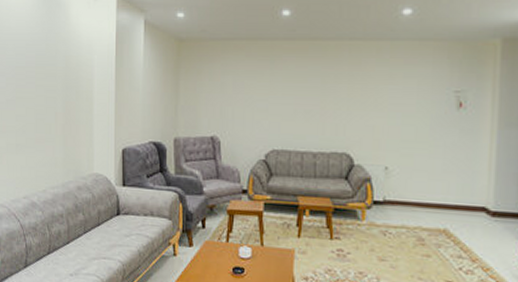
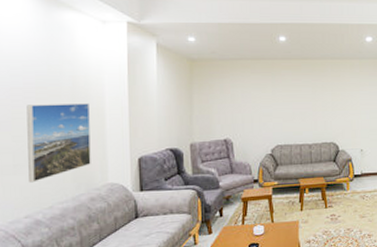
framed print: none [28,84,79,164] -> present [26,103,91,183]

